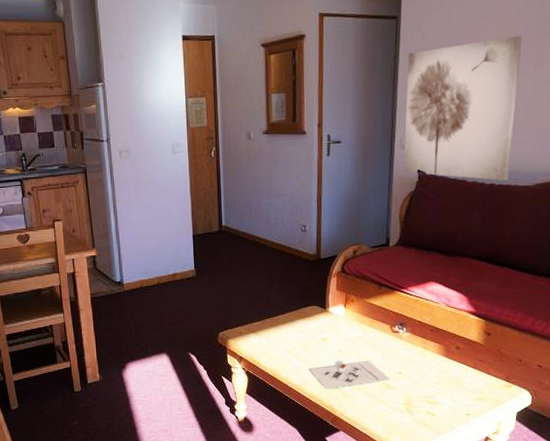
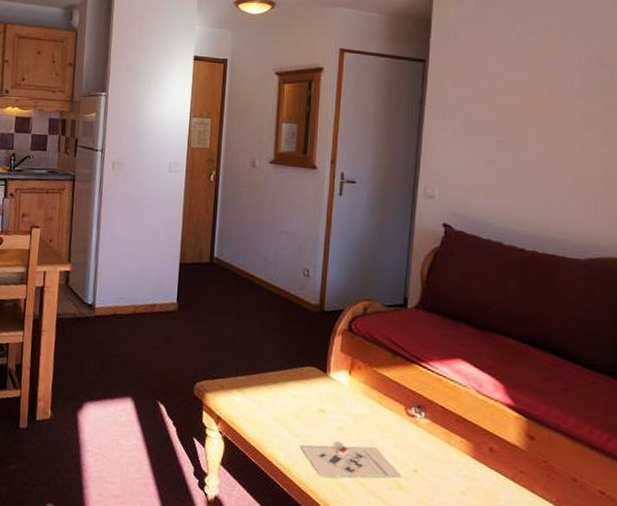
wall art: present [403,35,522,181] -> none [427,92,567,250]

